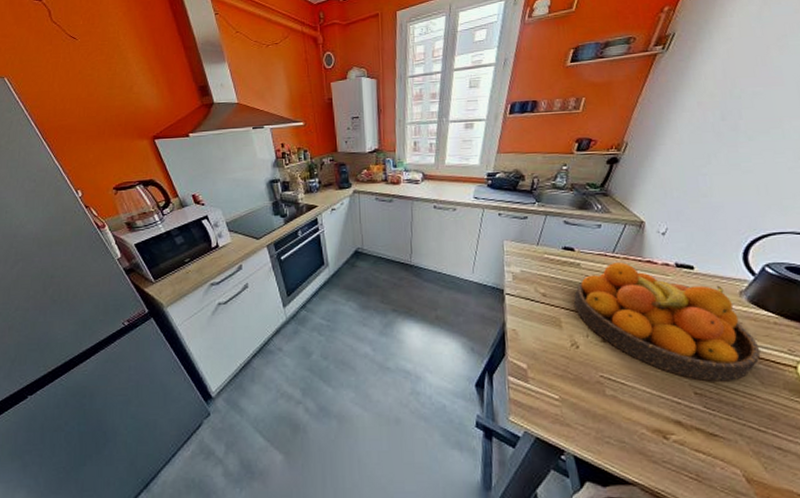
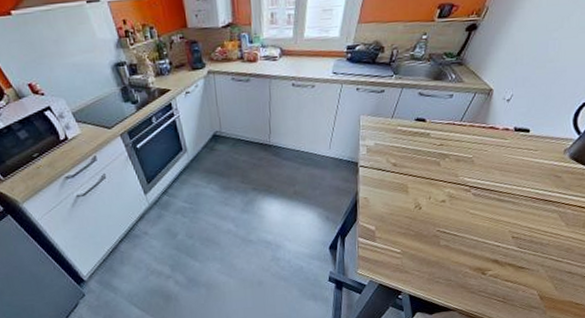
fruit bowl: present [573,263,761,382] -> none [420,130,571,227]

